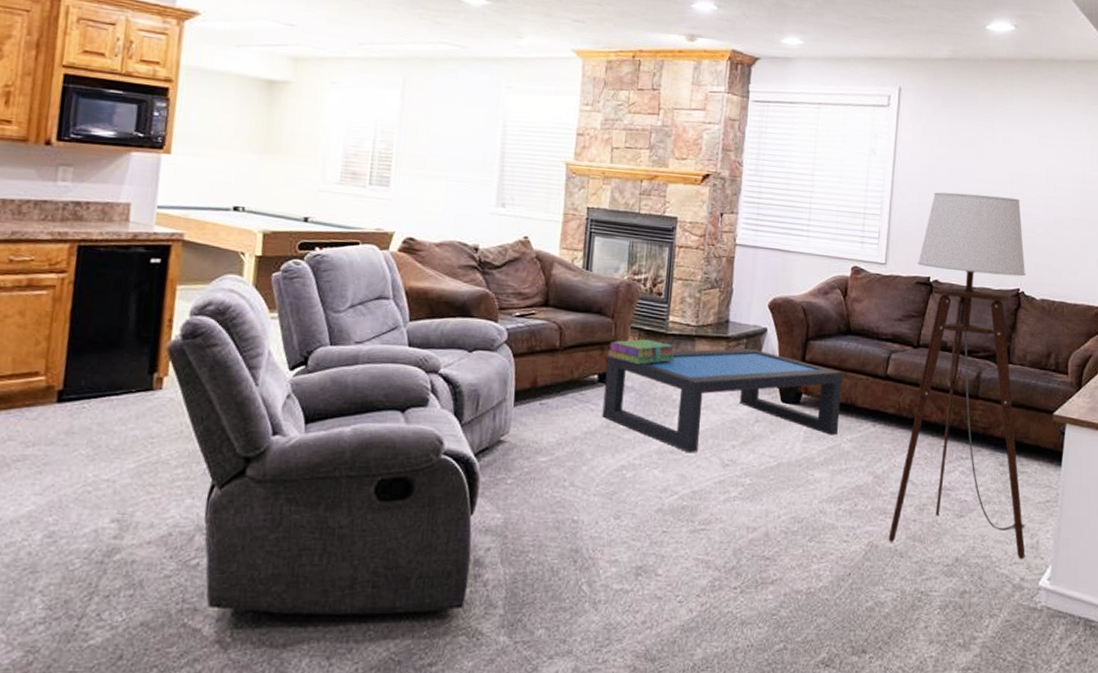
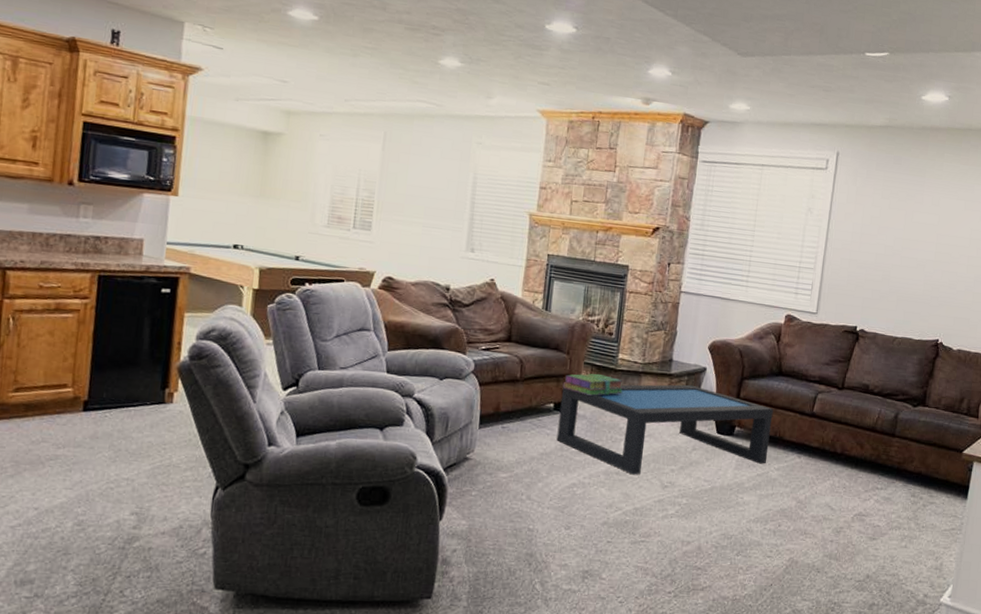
floor lamp: present [888,192,1026,560] -> none [807,249,946,579]

